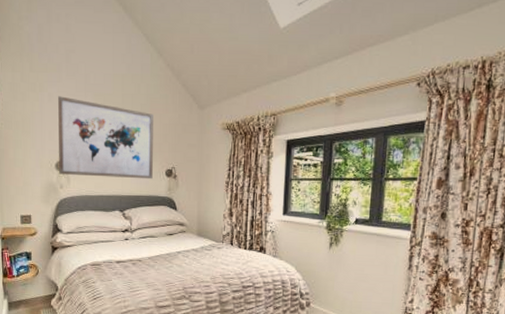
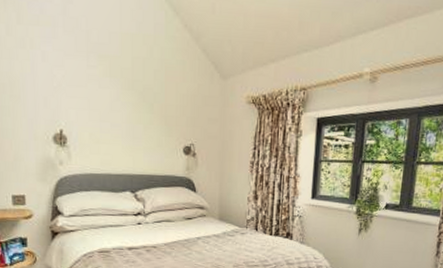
wall art: present [58,96,153,180] -> none [54,55,169,157]

